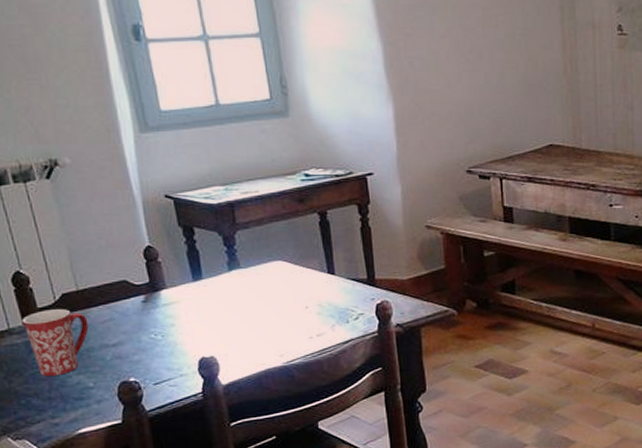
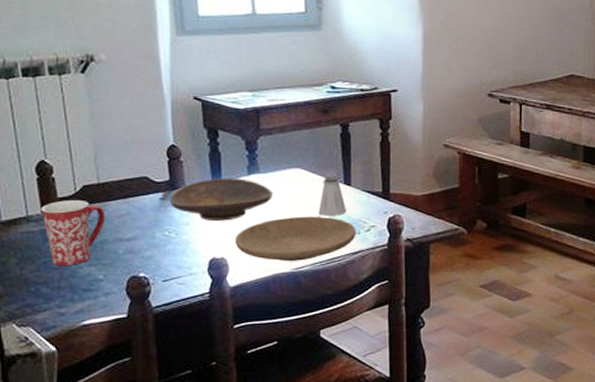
decorative bowl: none [151,275,256,320] -> present [169,177,273,221]
plate: none [222,307,345,356] -> present [234,216,357,261]
saltshaker: none [304,266,332,307] -> present [318,176,346,216]

